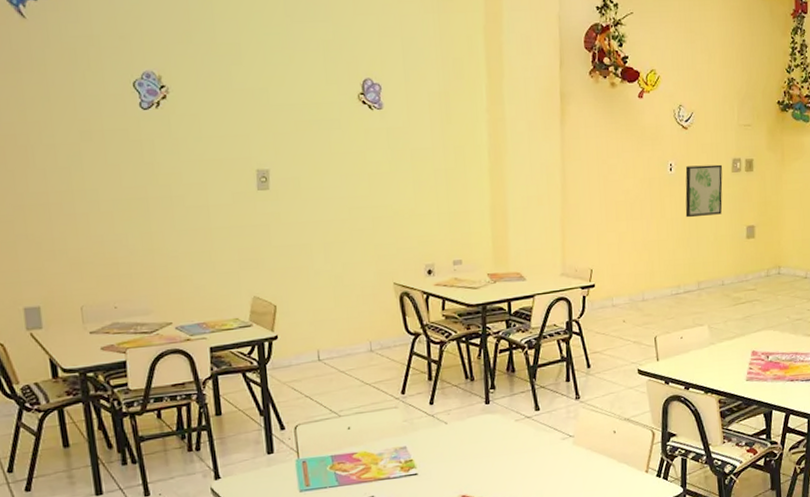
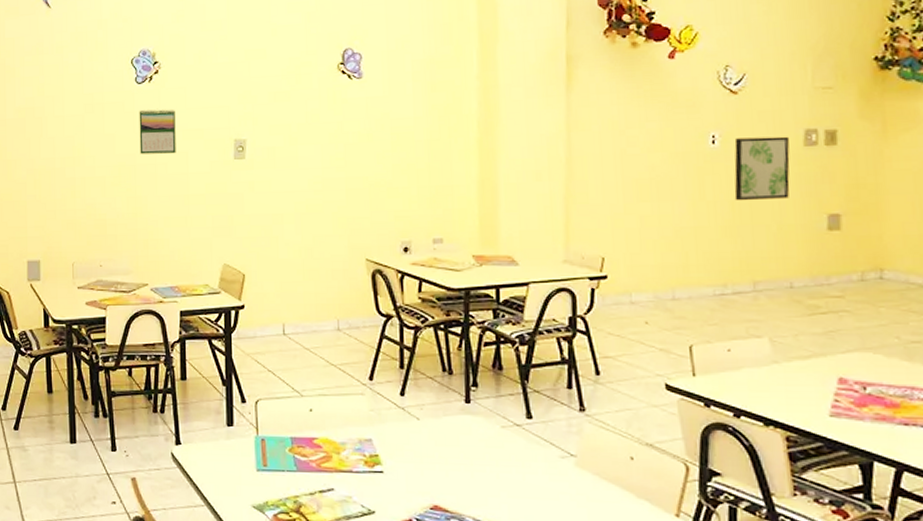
calendar: none [146,137,194,187] -> present [139,108,176,155]

